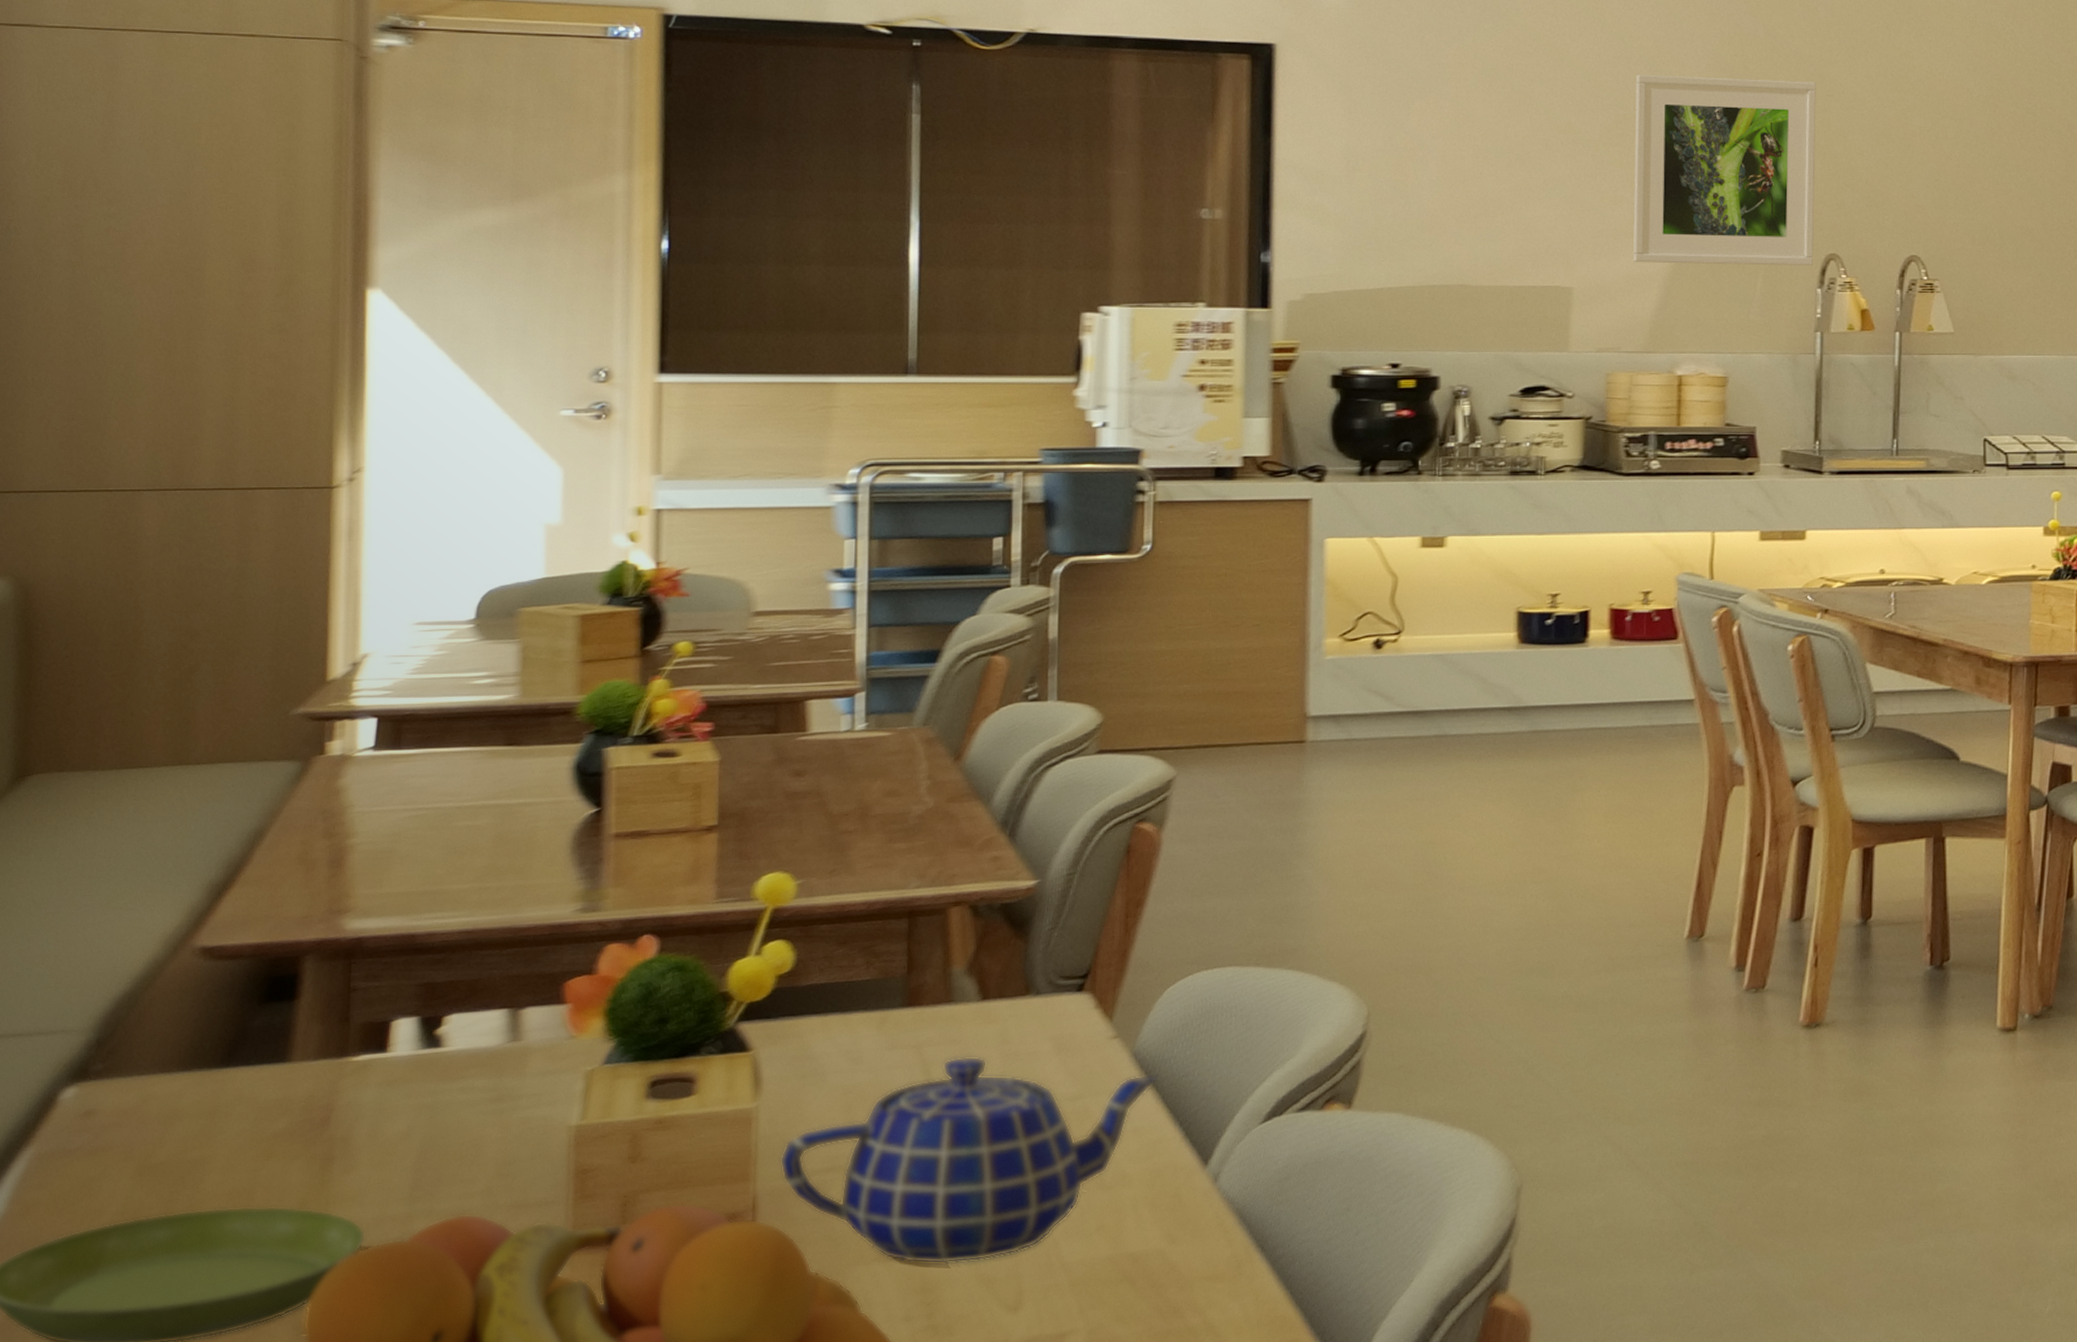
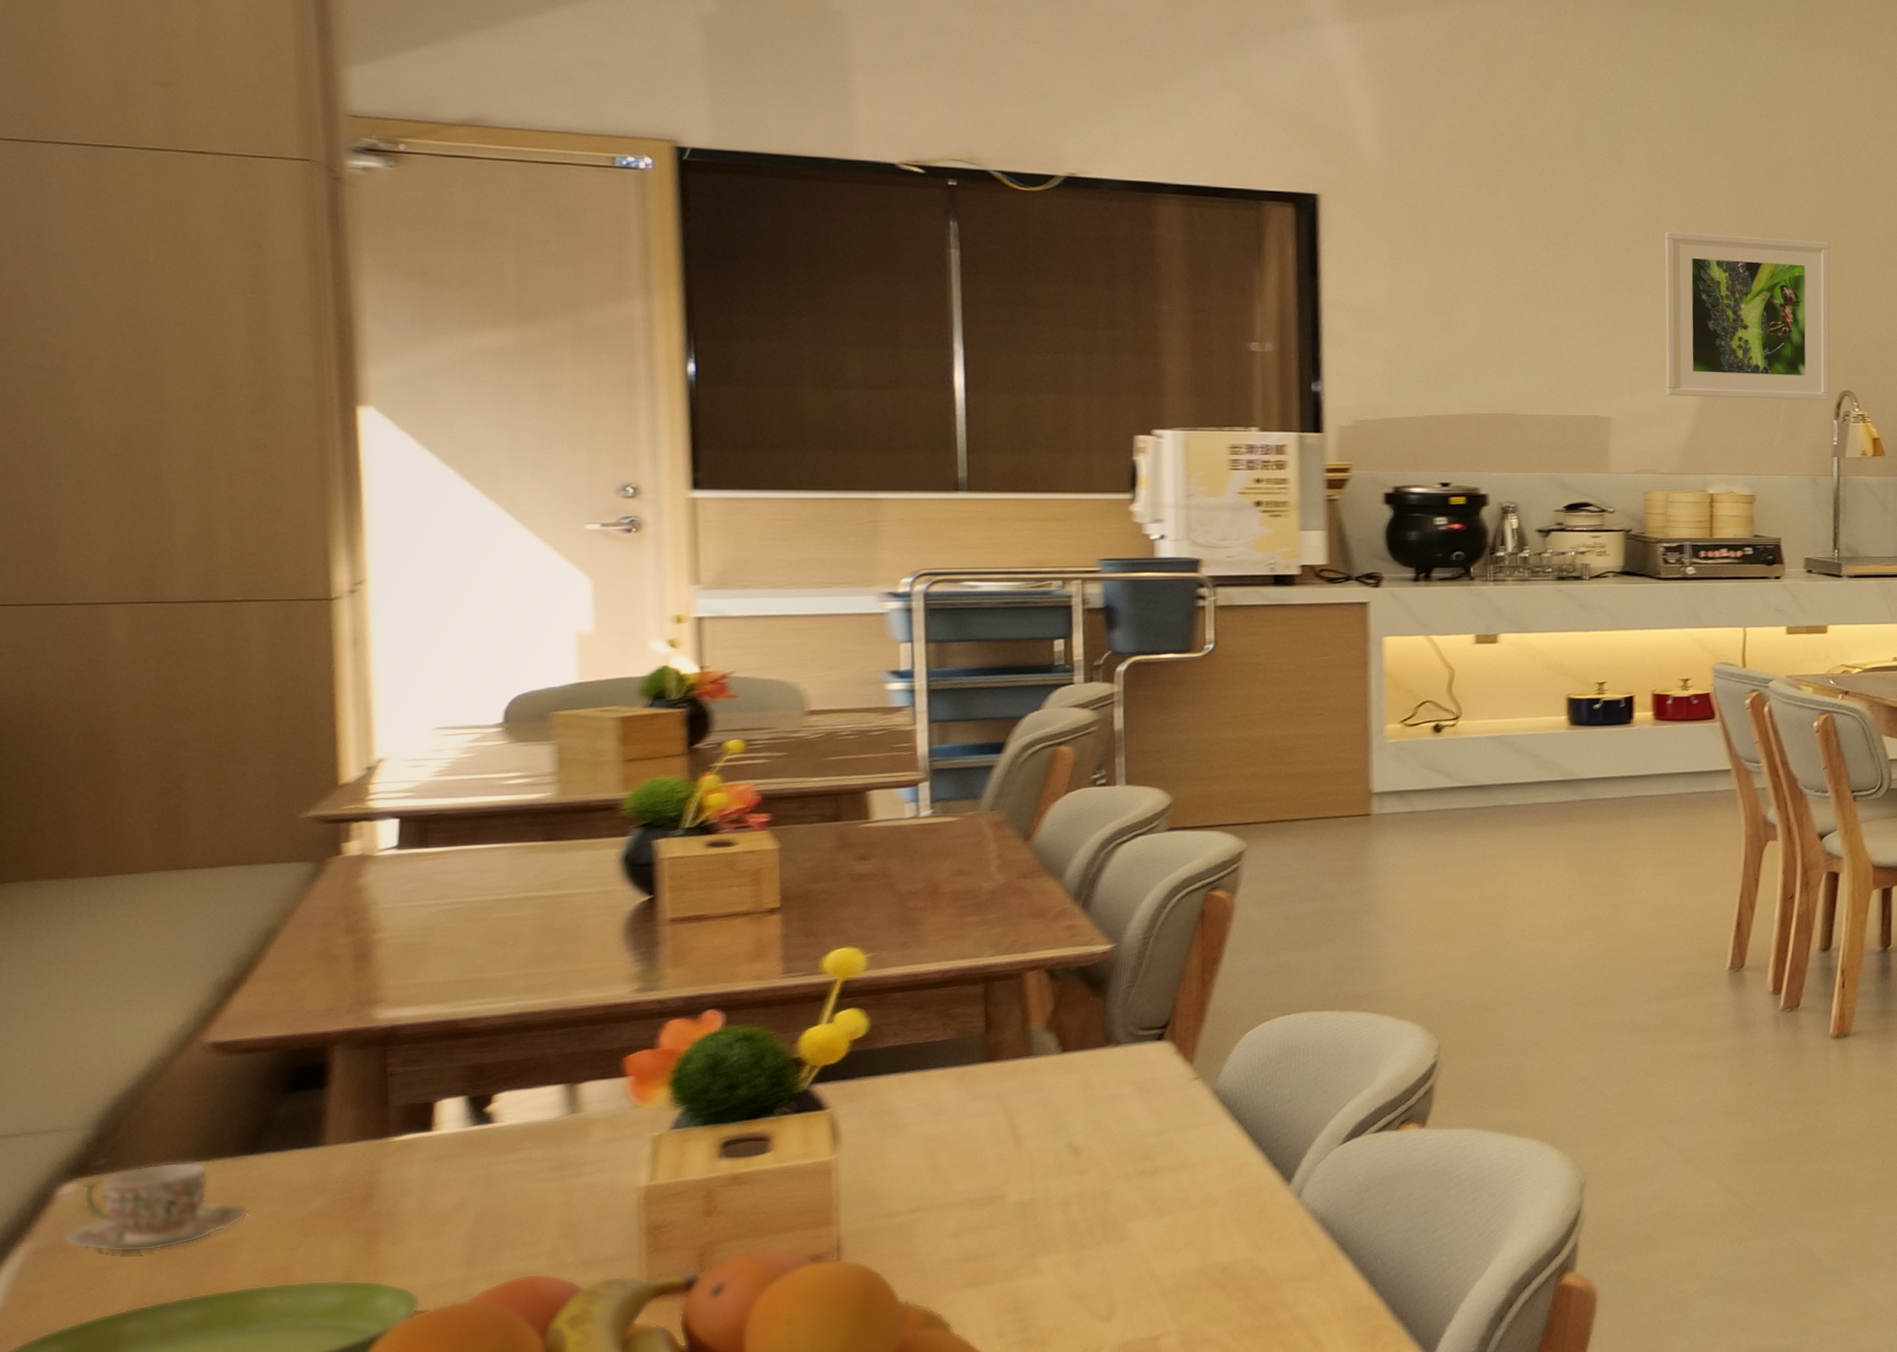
teacup: none [61,1071,221,1164] -> present [63,1162,249,1253]
teapot: present [780,1056,1160,1265] -> none [862,1102,1242,1287]

